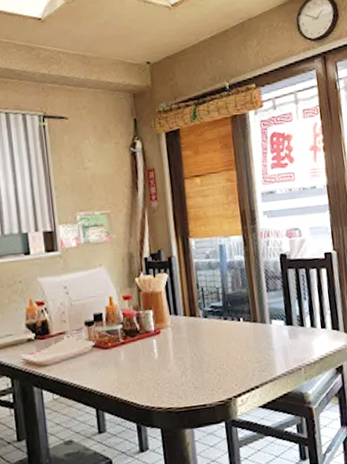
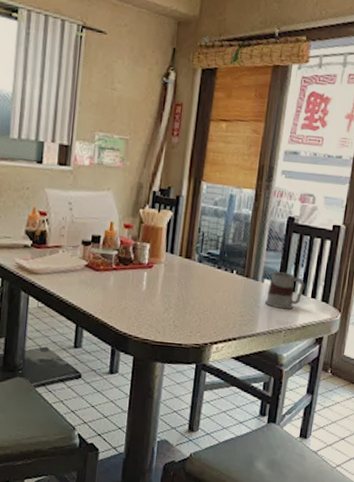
mug: none [277,309,313,347] -> present [265,271,305,310]

